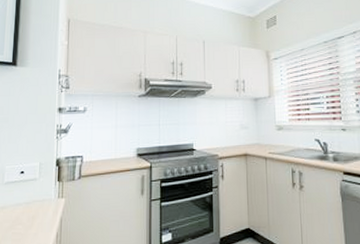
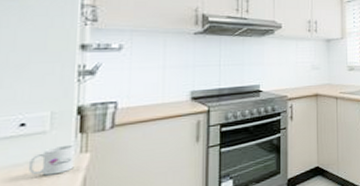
mug: none [25,190,55,215] -> present [28,144,75,176]

